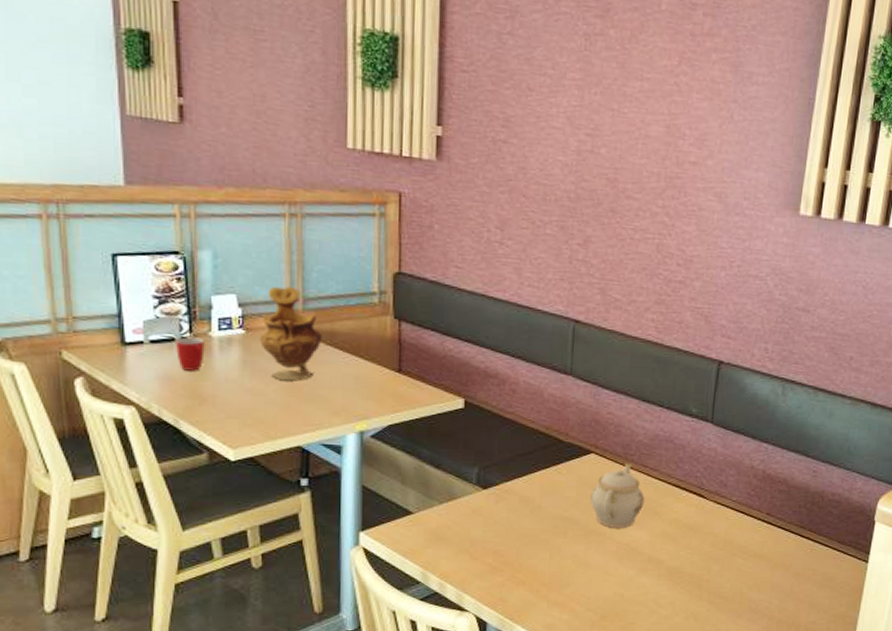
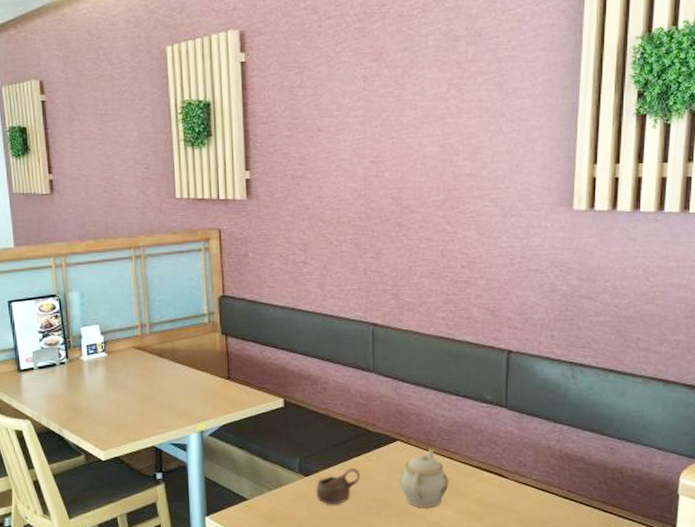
mug: present [176,337,205,371] -> none [57,362,78,389]
vase: present [260,286,322,381] -> none [118,315,166,393]
cup: none [494,481,547,523] -> present [315,467,360,505]

